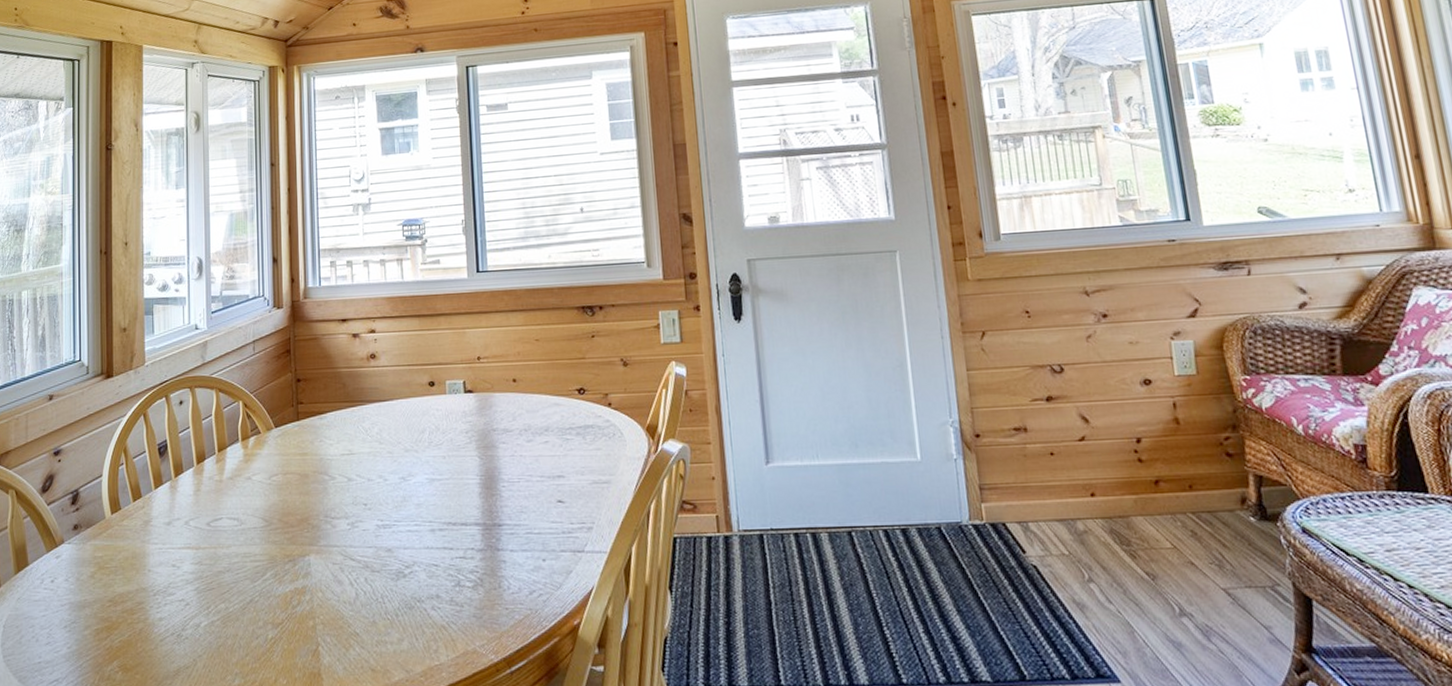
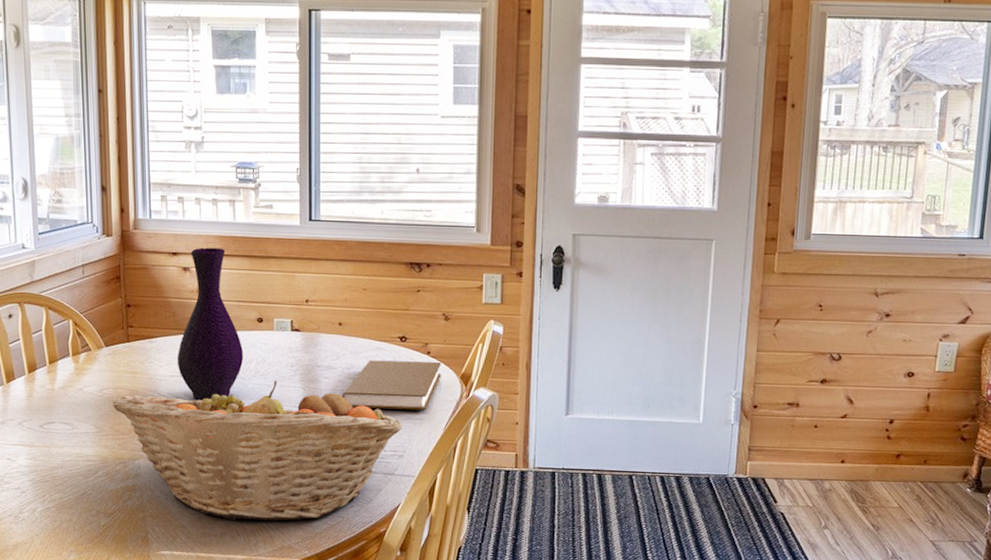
fruit basket: none [282,451,589,621] -> present [113,381,403,521]
vase: none [347,309,417,481] -> present [177,247,244,401]
book: none [521,414,626,475] -> present [342,360,442,411]

